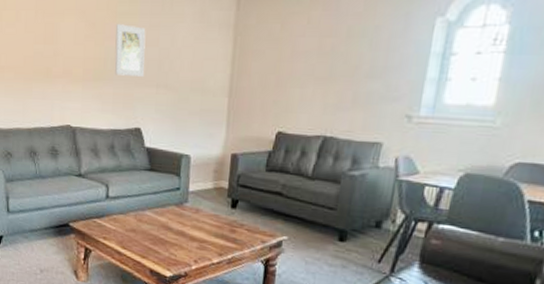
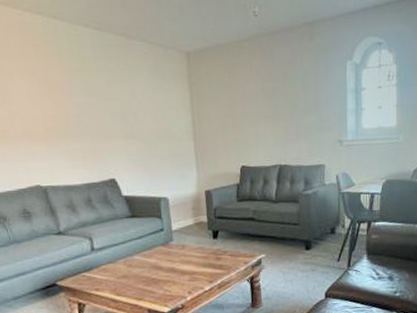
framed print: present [115,24,146,78] -> none [73,81,110,131]

